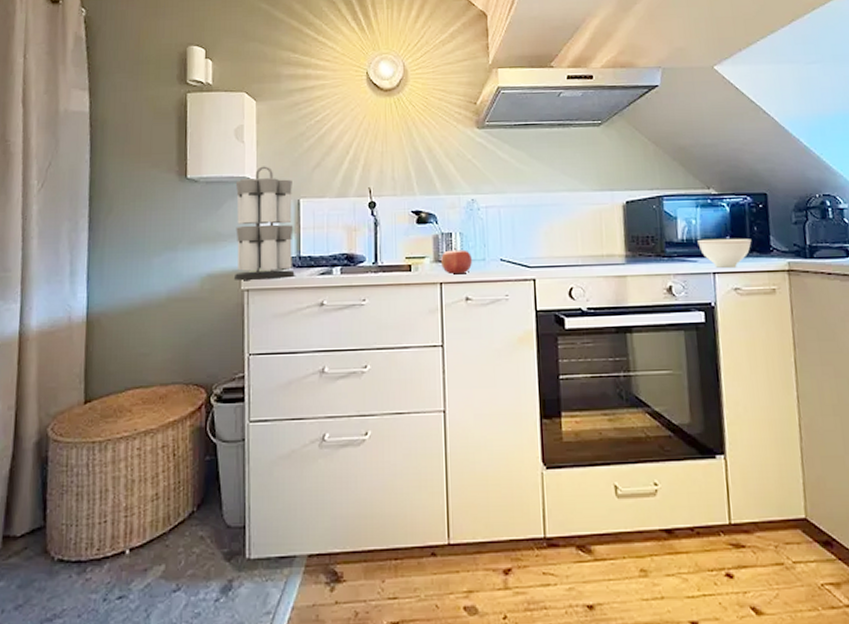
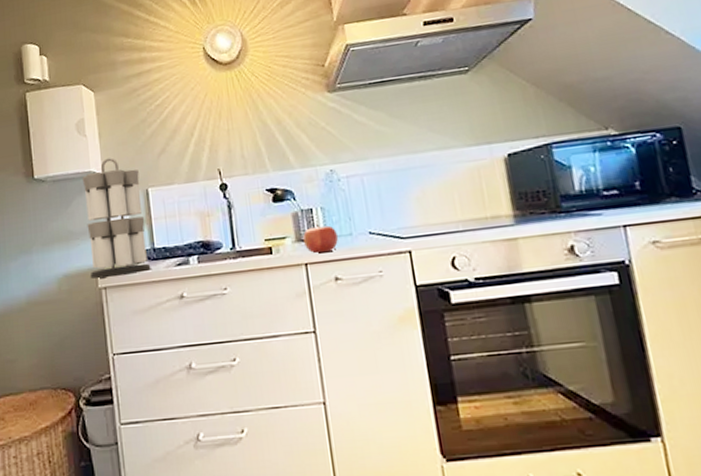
bowl: present [697,238,752,269] -> none [599,182,669,220]

